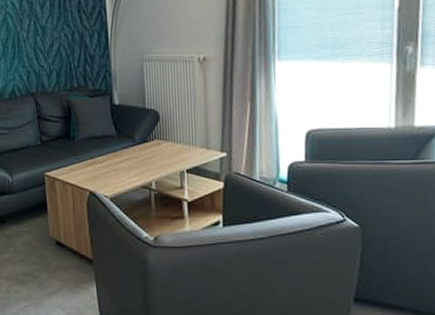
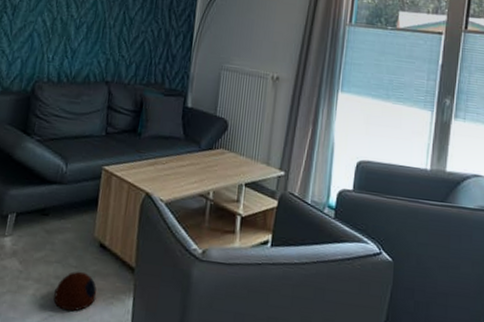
ball: none [25,267,63,302] -> present [53,271,97,312]

